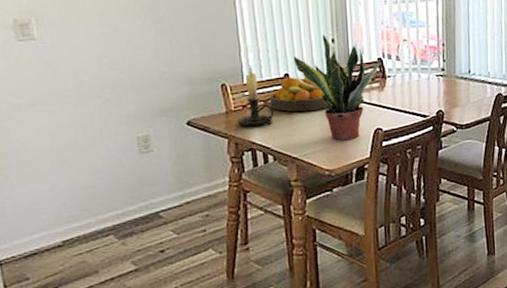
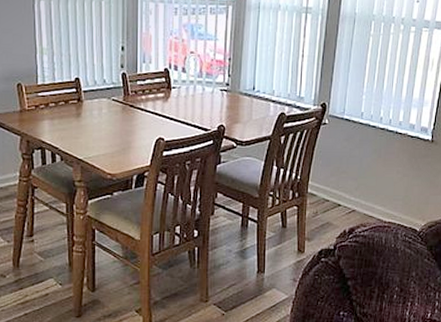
candle holder: present [237,65,274,128] -> none [30,67,64,128]
fruit bowl: present [269,77,329,112] -> none [60,82,115,115]
potted plant: present [293,34,381,141] -> none [84,42,167,147]

